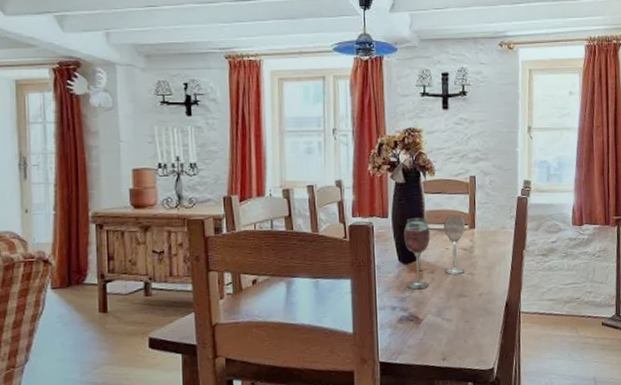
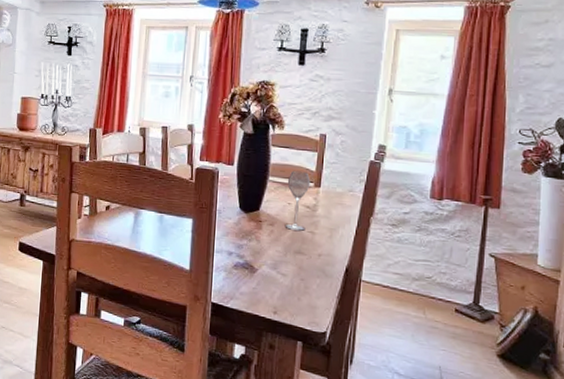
wineglass: present [404,217,431,290] -> none [245,169,274,240]

